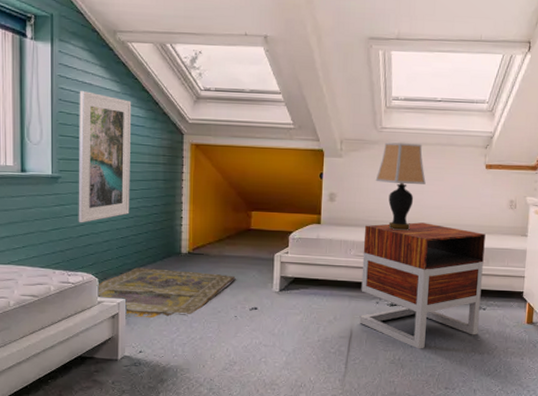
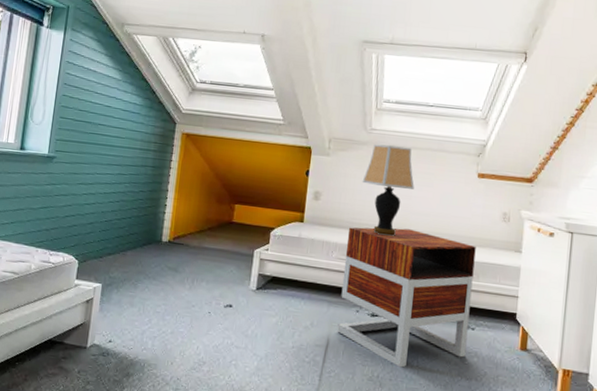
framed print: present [78,91,132,223] -> none [66,77,131,204]
rug: present [96,268,236,319] -> none [75,252,213,308]

